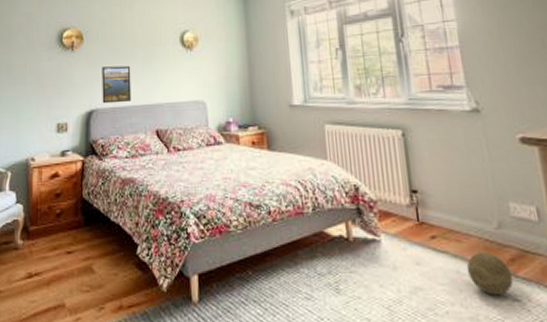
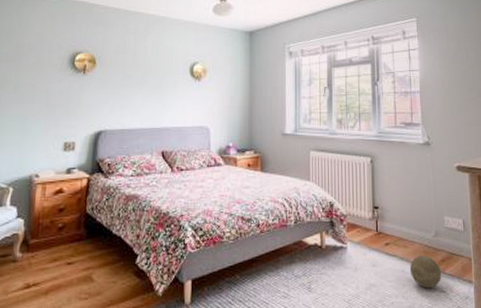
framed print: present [102,65,132,104] -> none [111,91,141,125]

